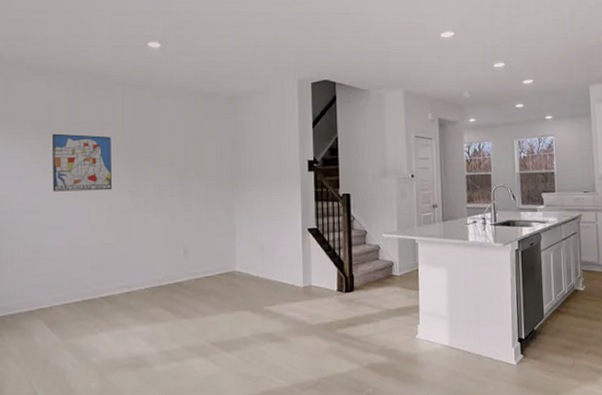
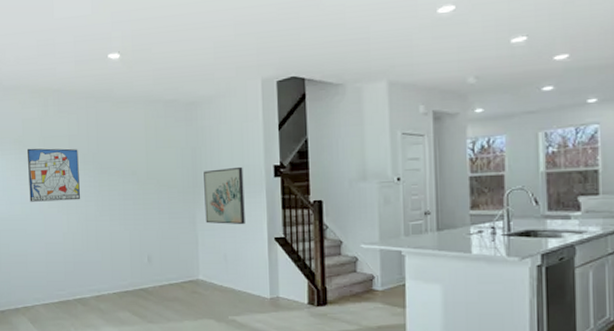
wall art: none [242,160,281,217] -> present [204,166,245,225]

